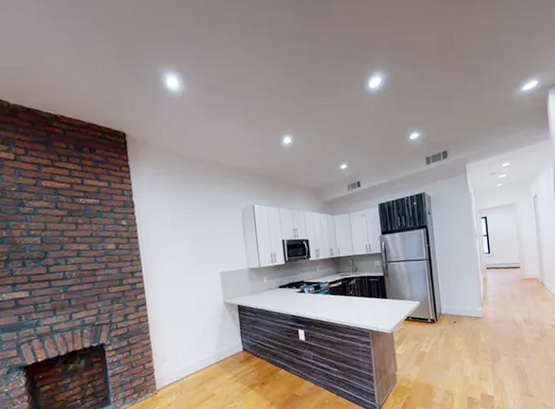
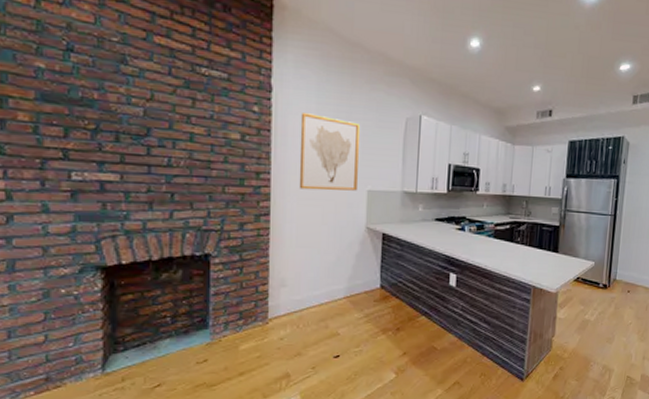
wall art: none [159,218,212,280] -> present [299,113,360,191]

